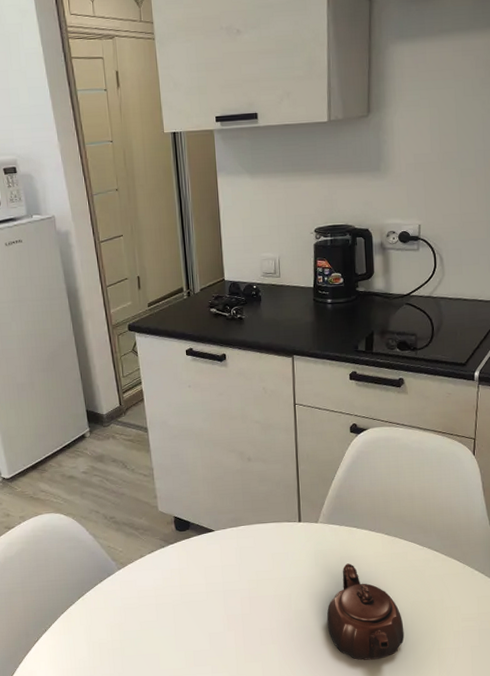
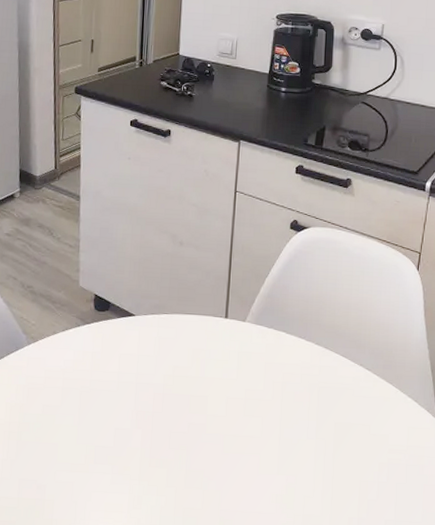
teapot: present [326,563,404,660] -> none [242,370,325,483]

